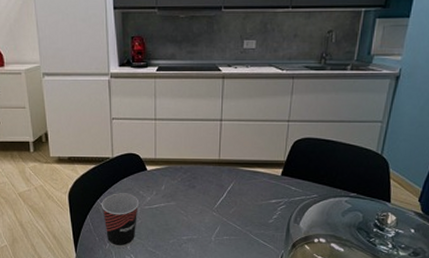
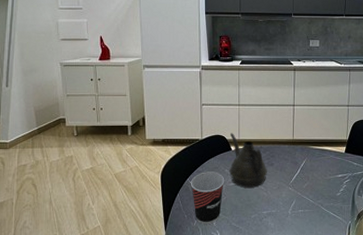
teapot: none [144,151,188,211] -> present [229,133,267,188]

